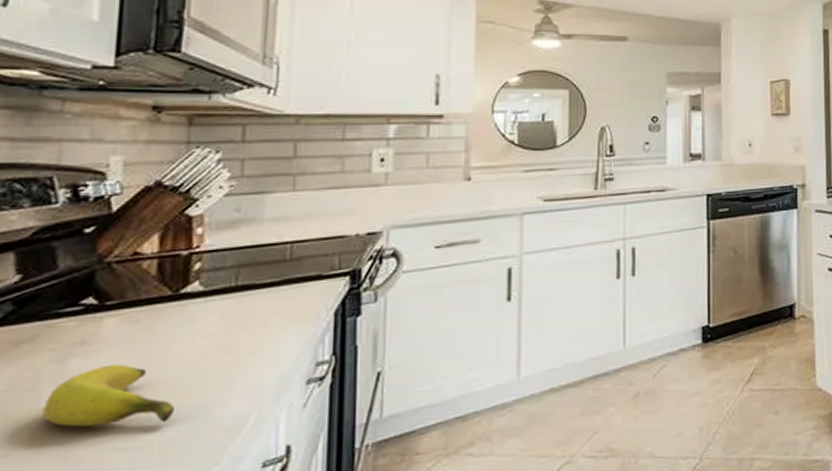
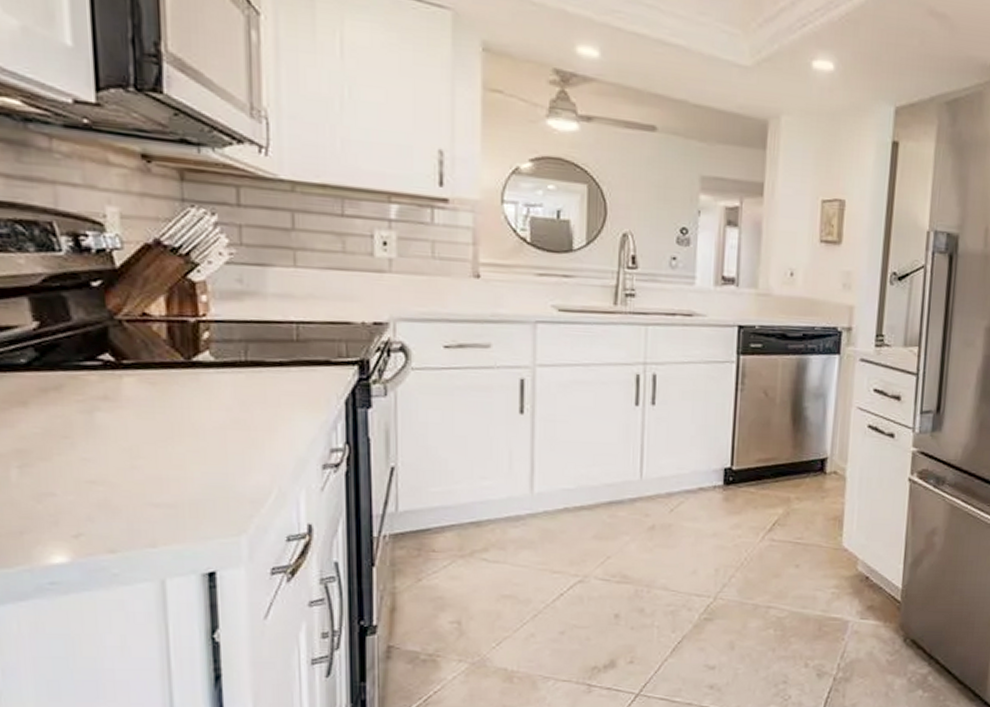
banana: present [42,364,176,428] -> none [79,422,201,486]

